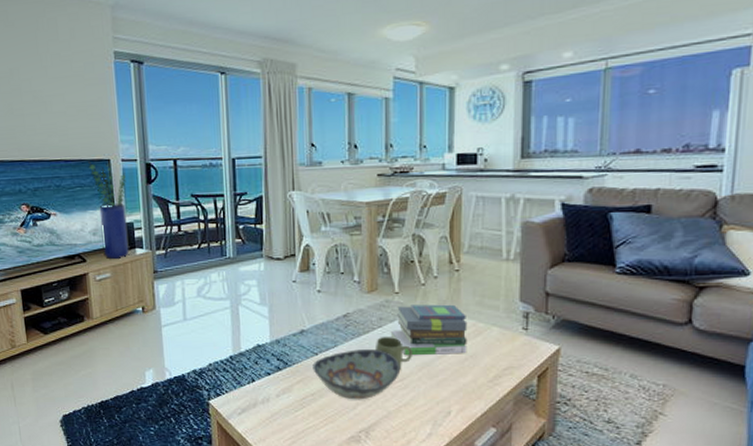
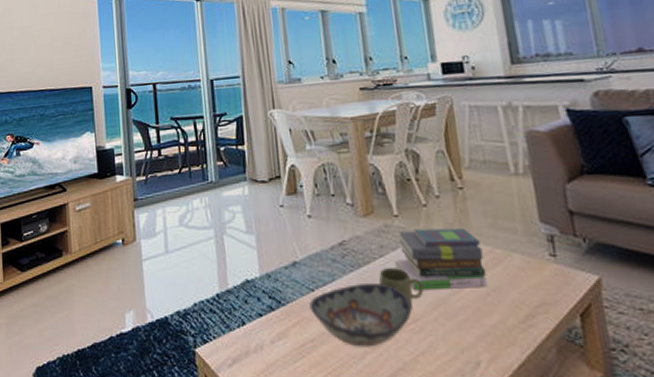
vase: present [88,158,129,259] -> none [71,85,110,187]

